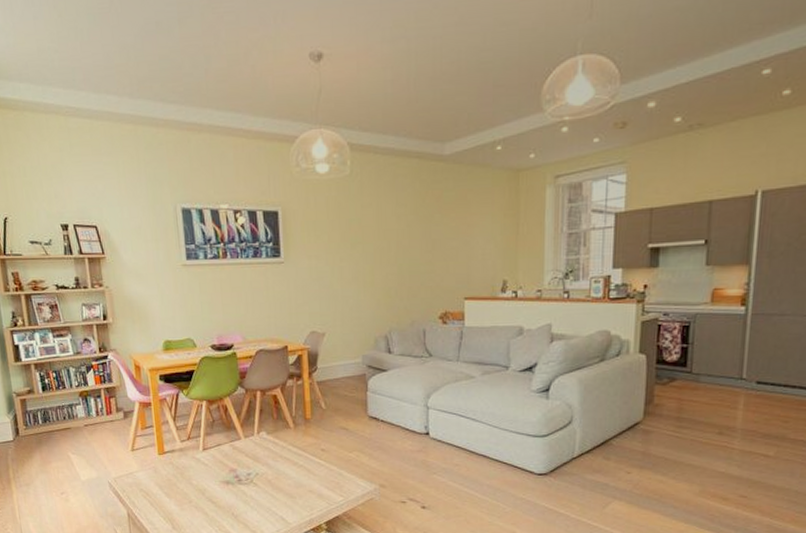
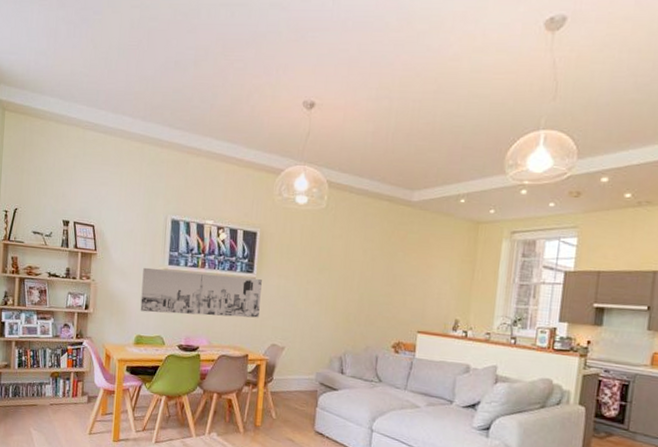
wall art: none [159,263,294,315] -> present [140,267,262,318]

